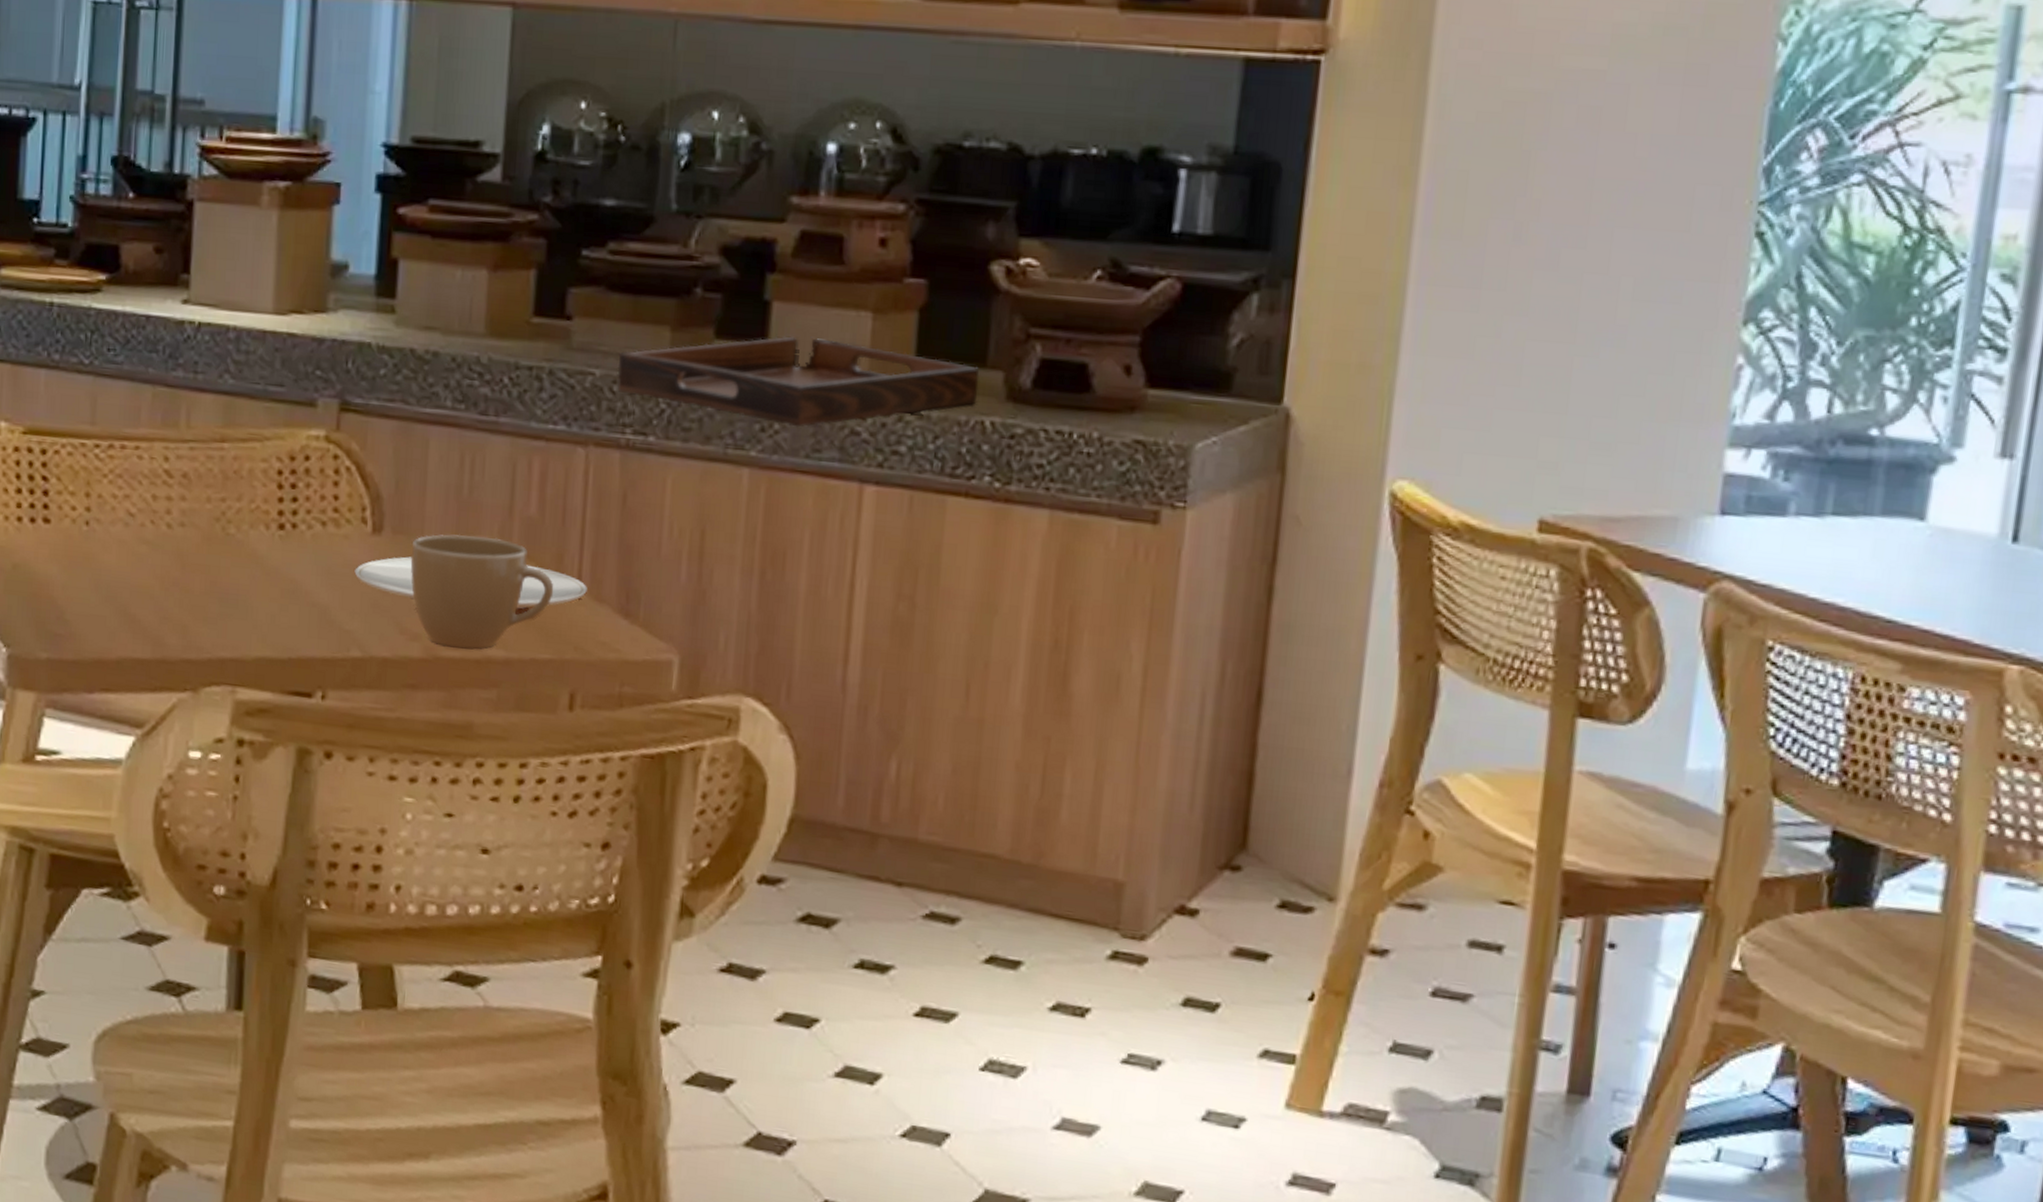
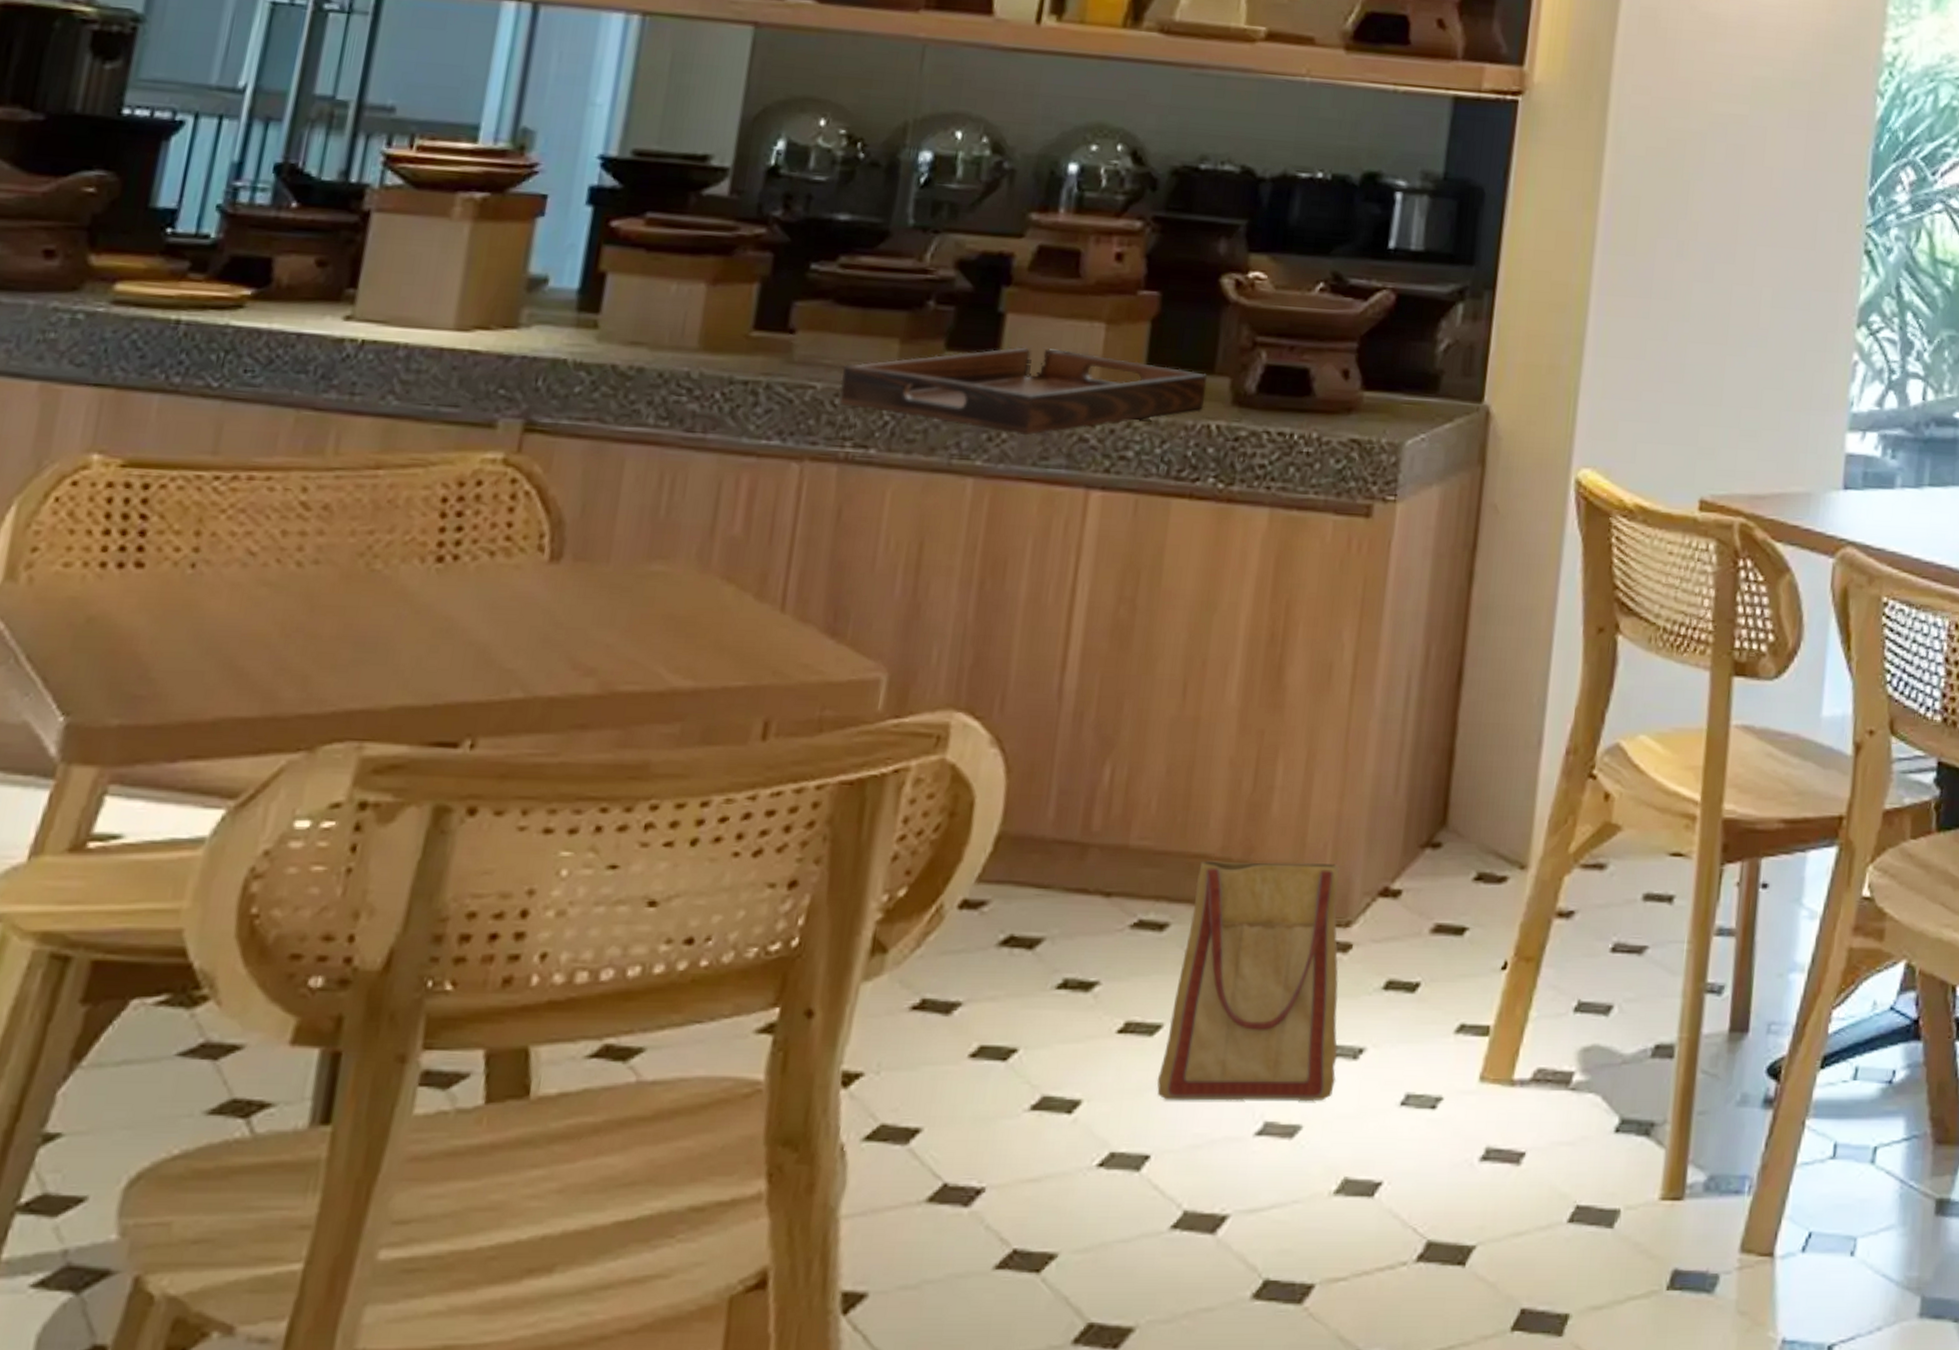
plate: present [354,556,587,610] -> none [524,585,792,635]
cup: present [410,534,554,650] -> none [590,558,755,682]
shopping bag: none [954,861,1135,1105] -> present [1157,860,1340,1102]

